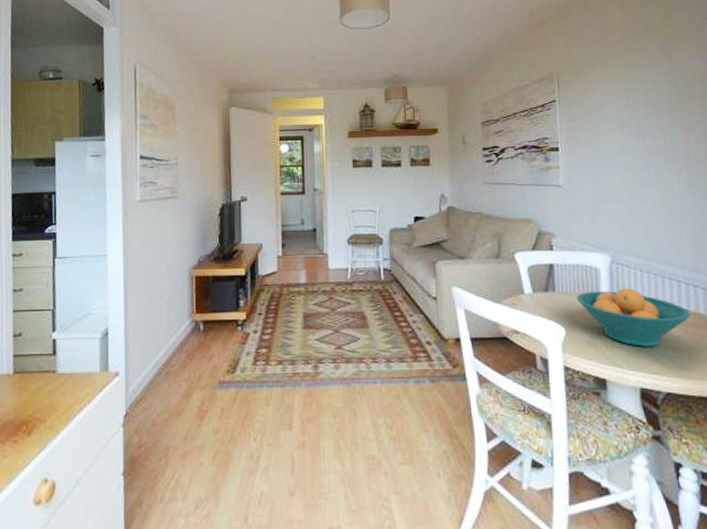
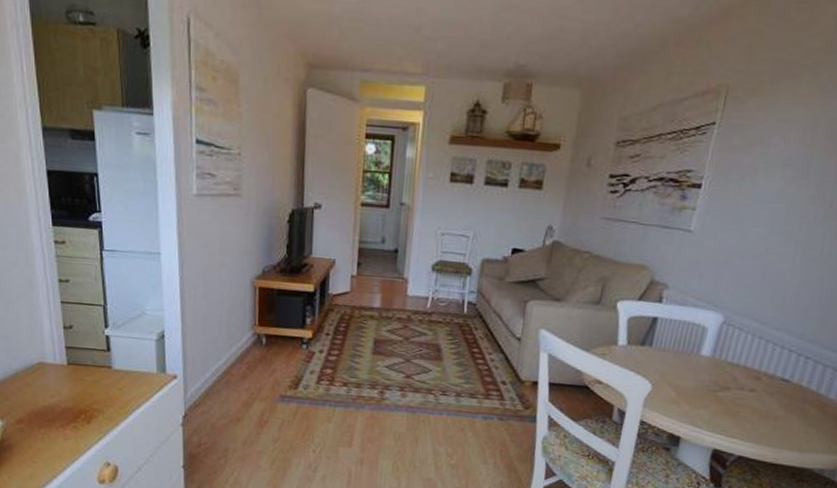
fruit bowl: present [576,288,691,347] -> none [672,350,791,412]

